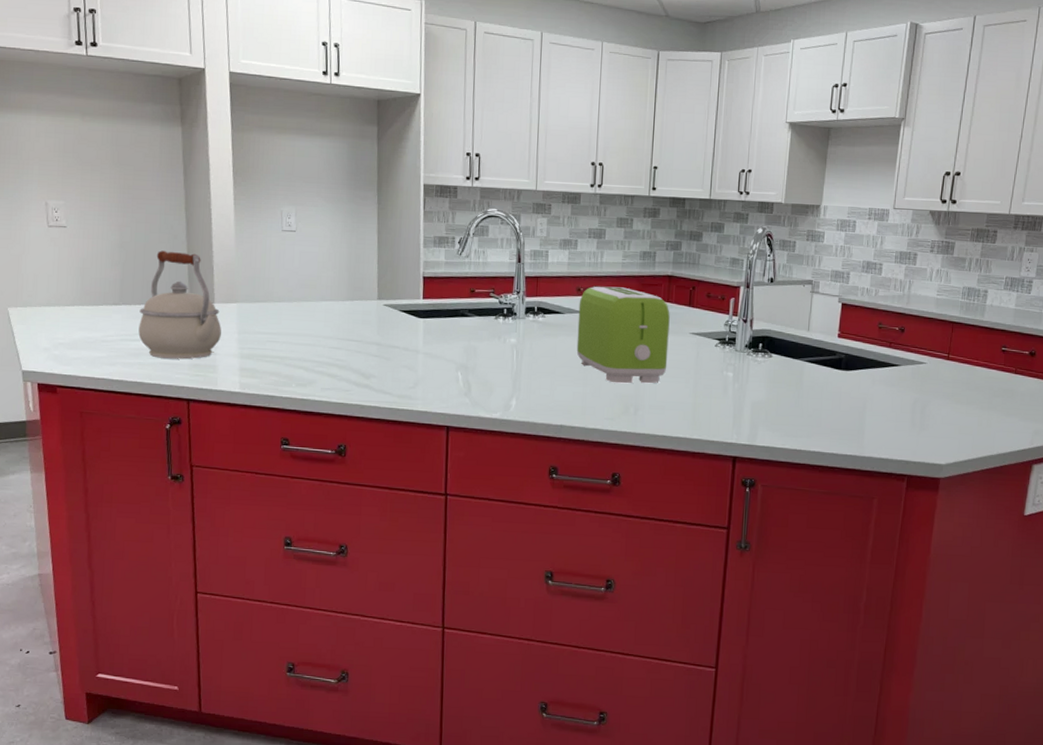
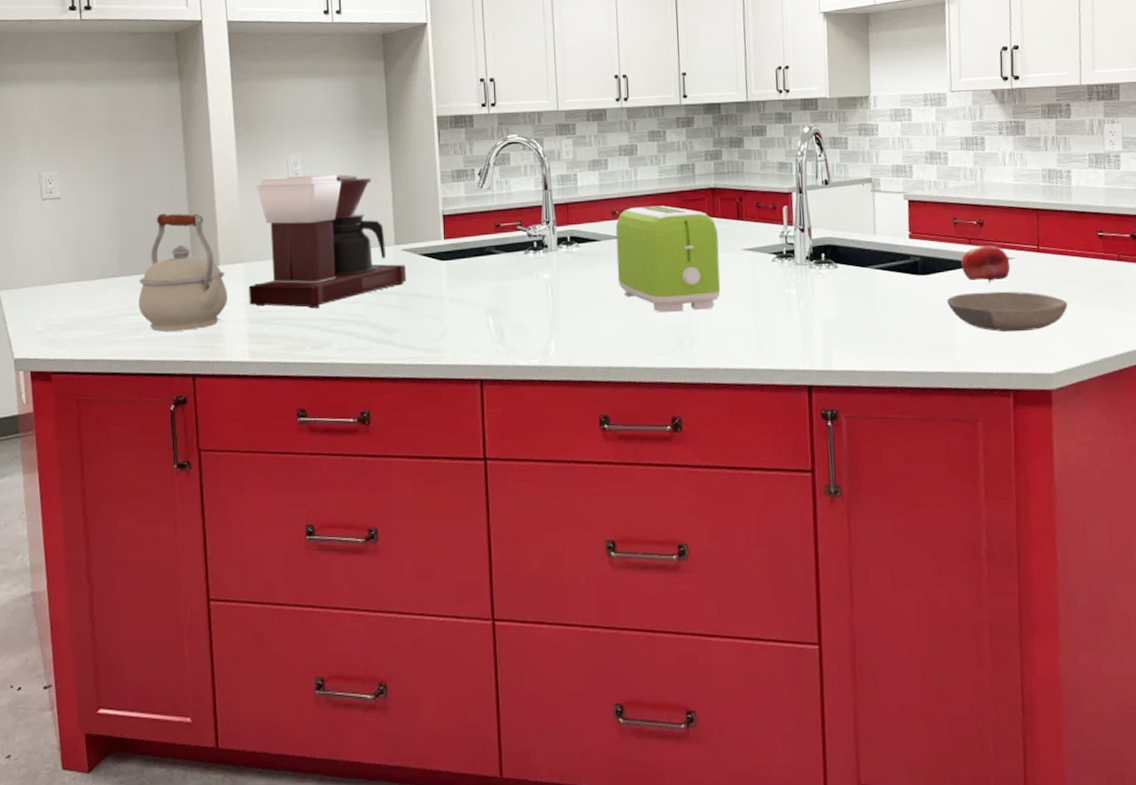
coffee maker: none [241,226,386,351] -> present [249,174,406,309]
bowl: none [862,389,966,427] -> present [946,291,1068,333]
fruit: none [880,350,922,382] -> present [961,245,1011,282]

